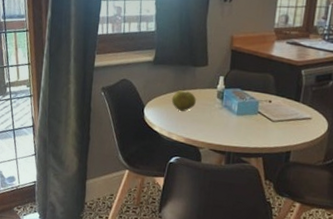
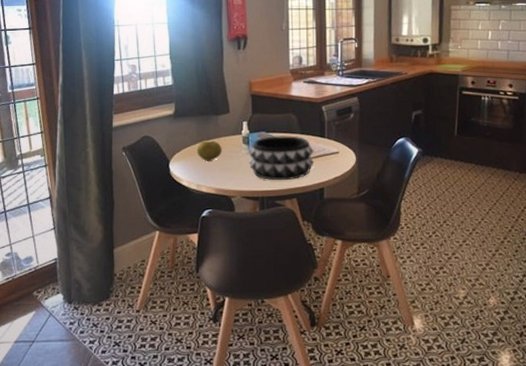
decorative bowl: none [220,94,287,140] -> present [248,136,314,181]

